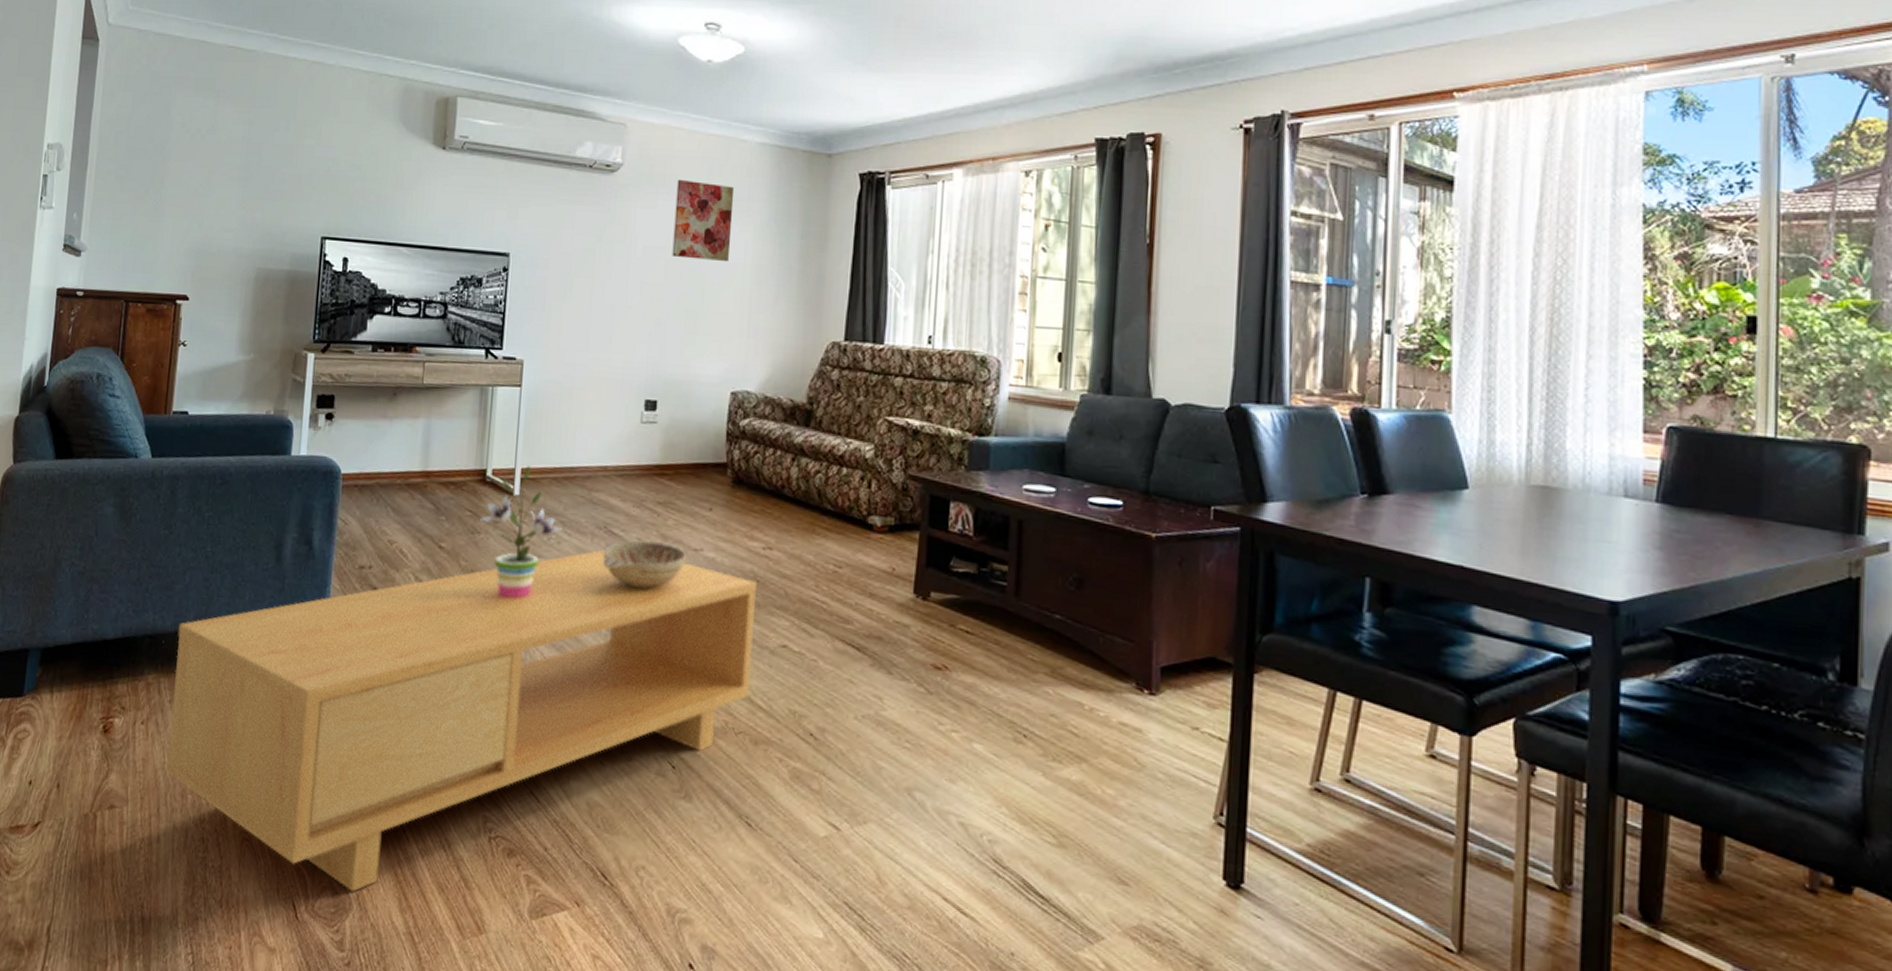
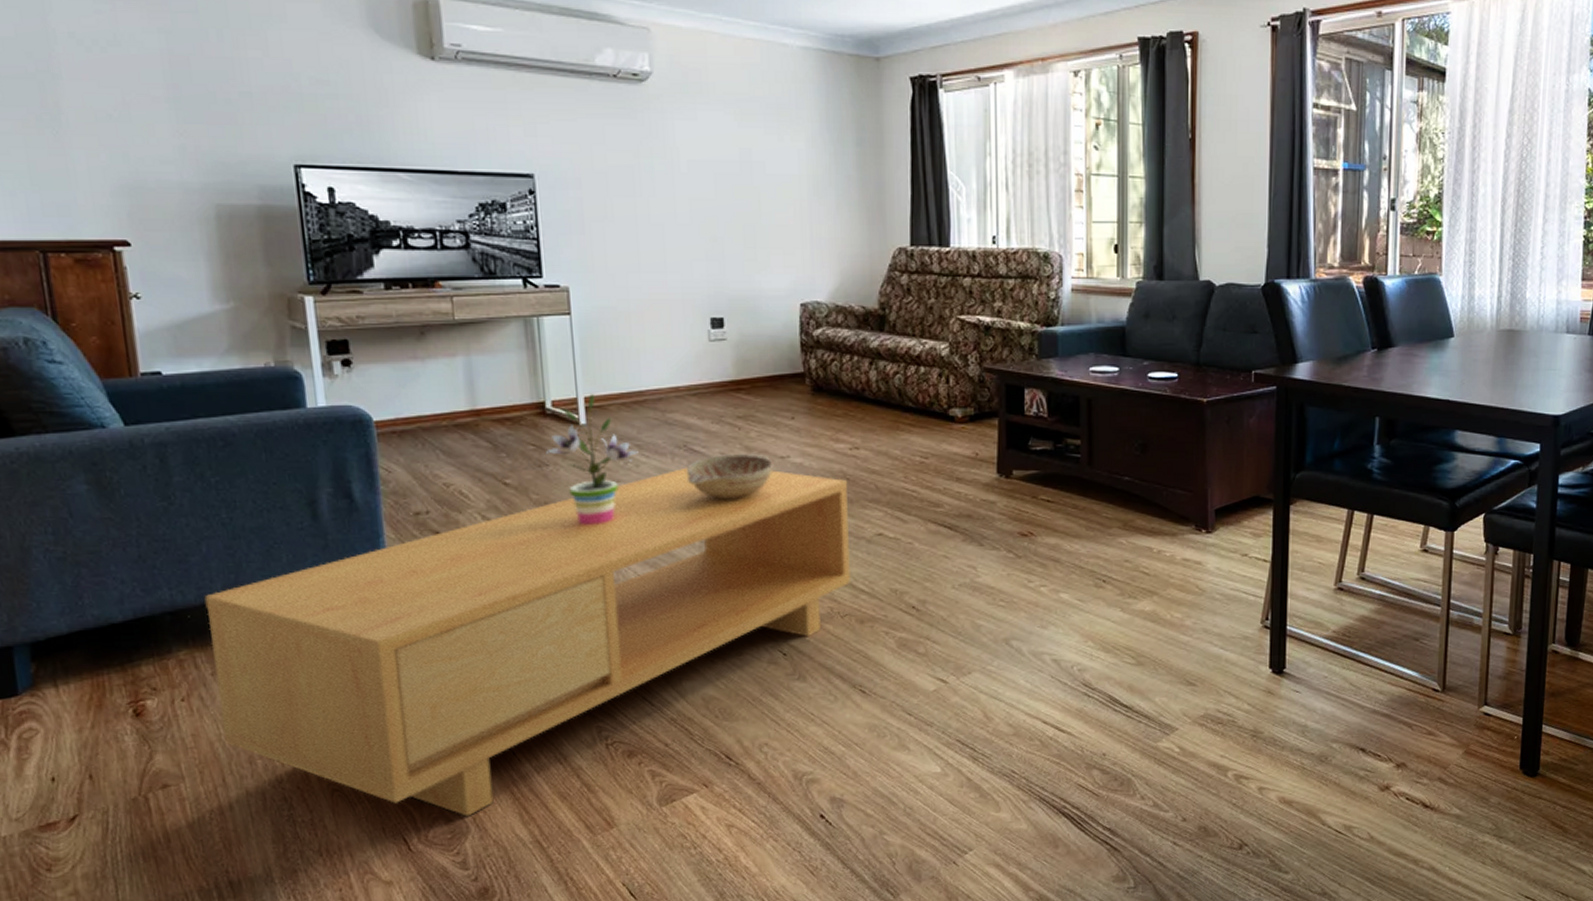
wall art: present [672,180,735,261] -> none [716,89,783,172]

